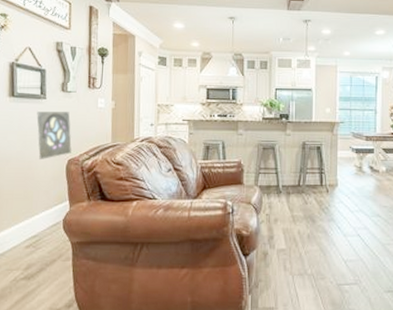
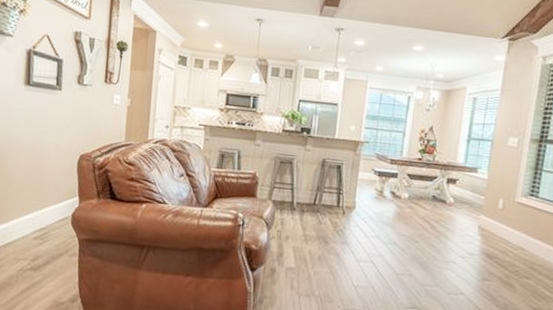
wall ornament: present [36,111,72,159] -> none [51,103,85,153]

